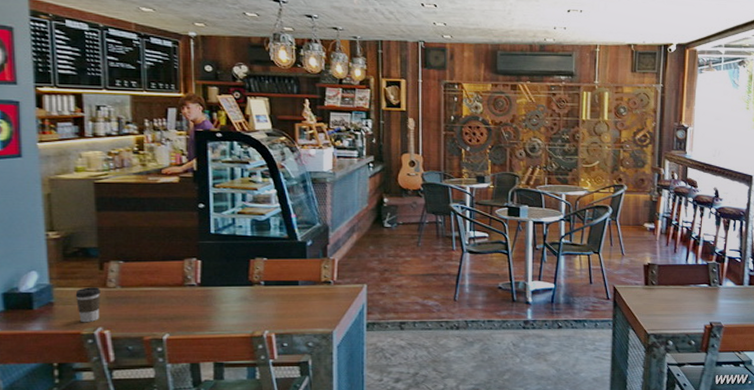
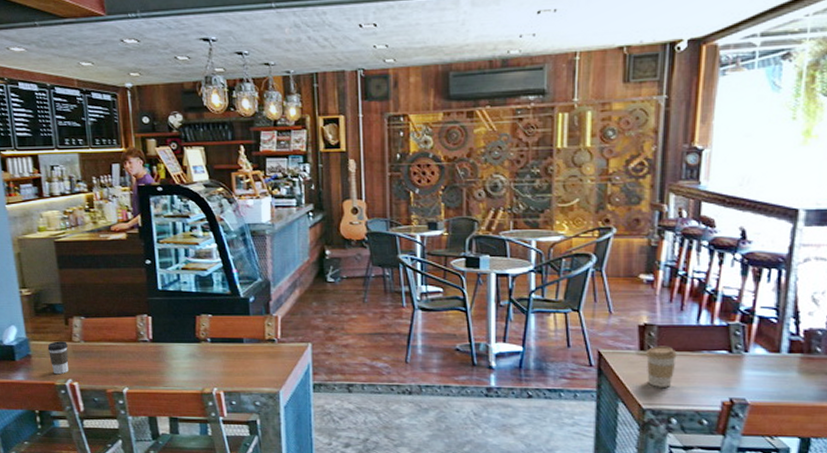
coffee cup: none [650,281,672,315] -> present [646,346,677,387]

